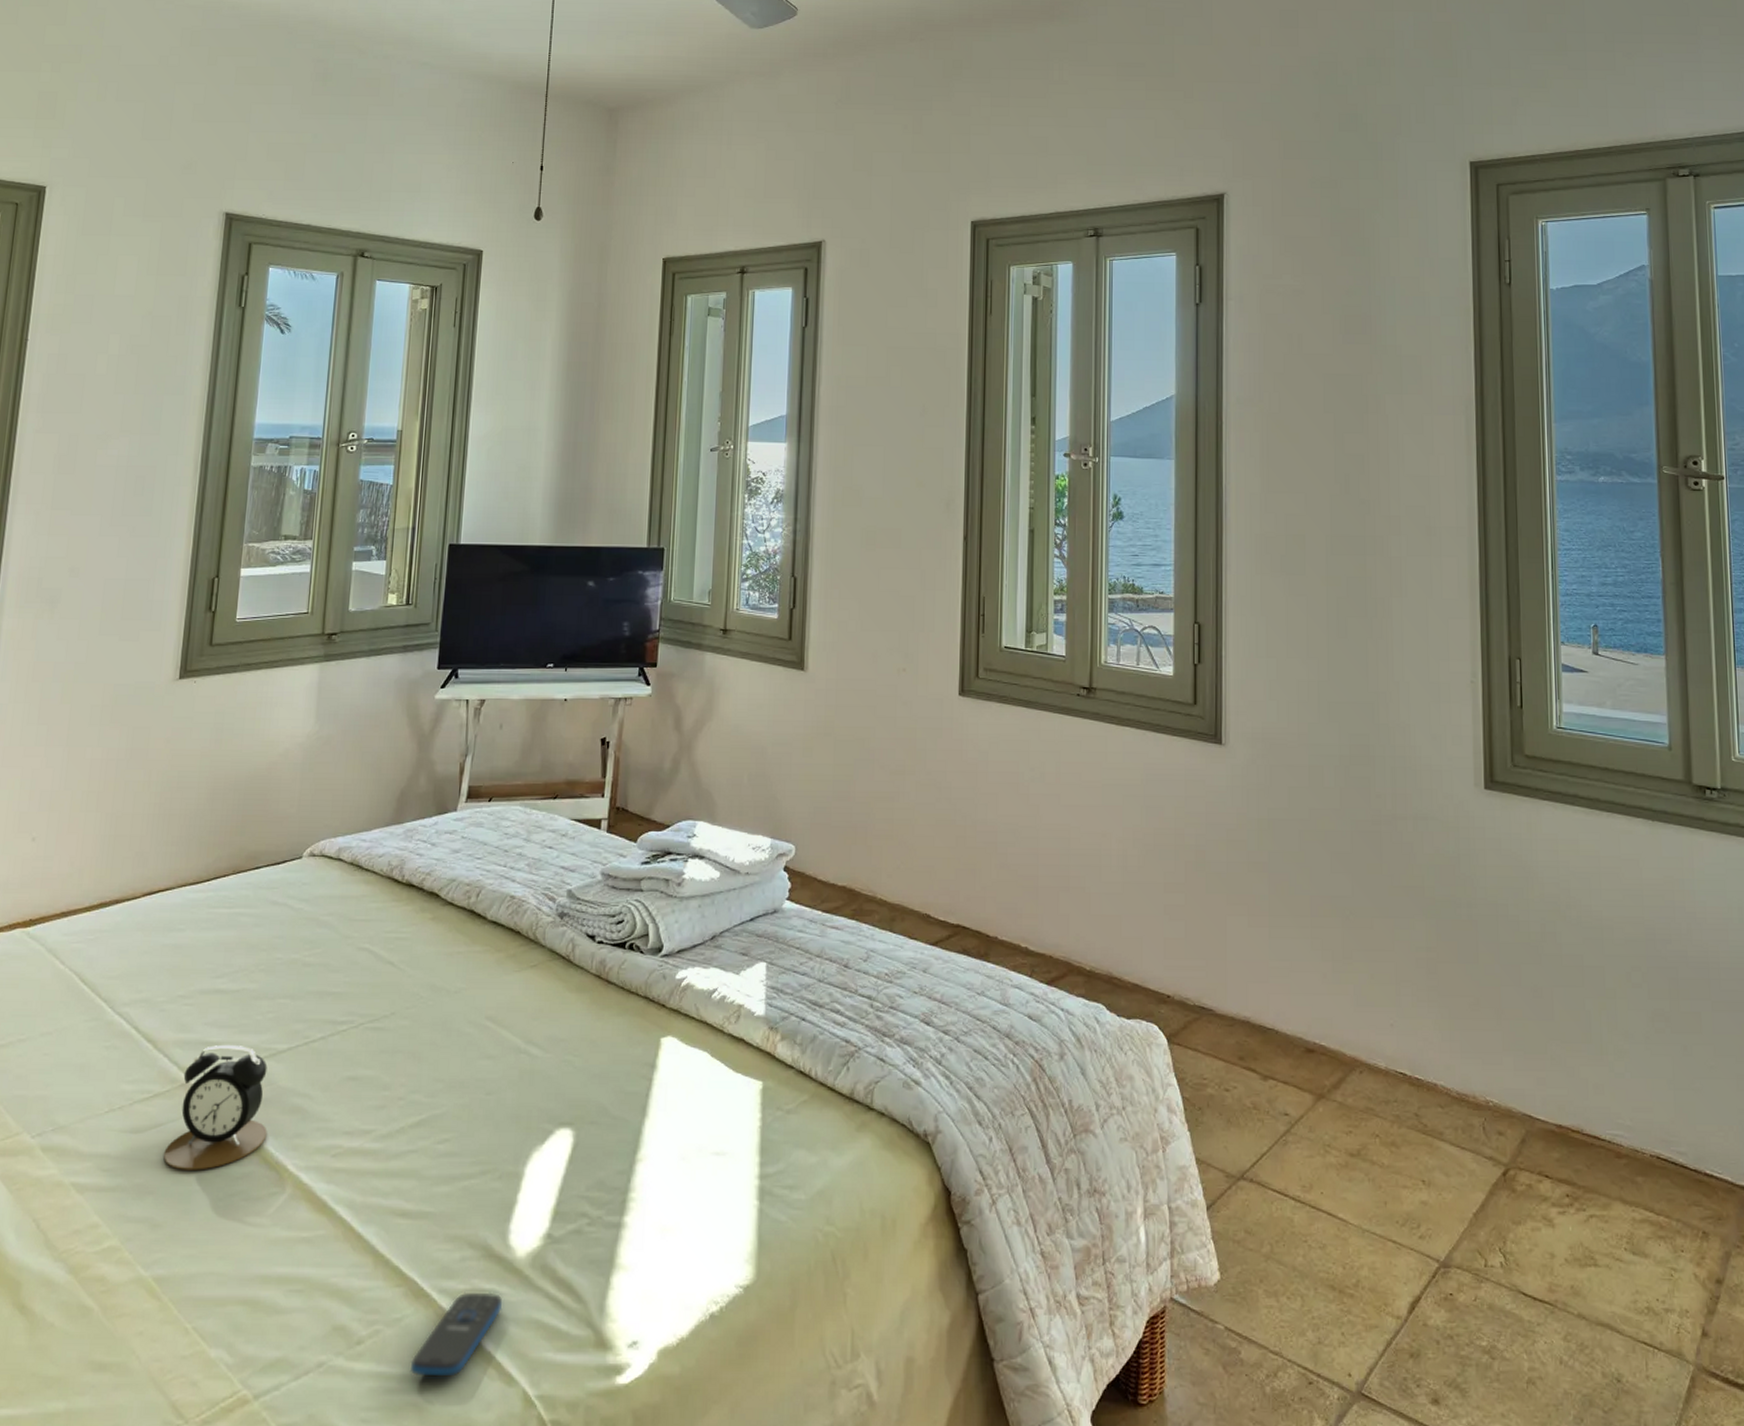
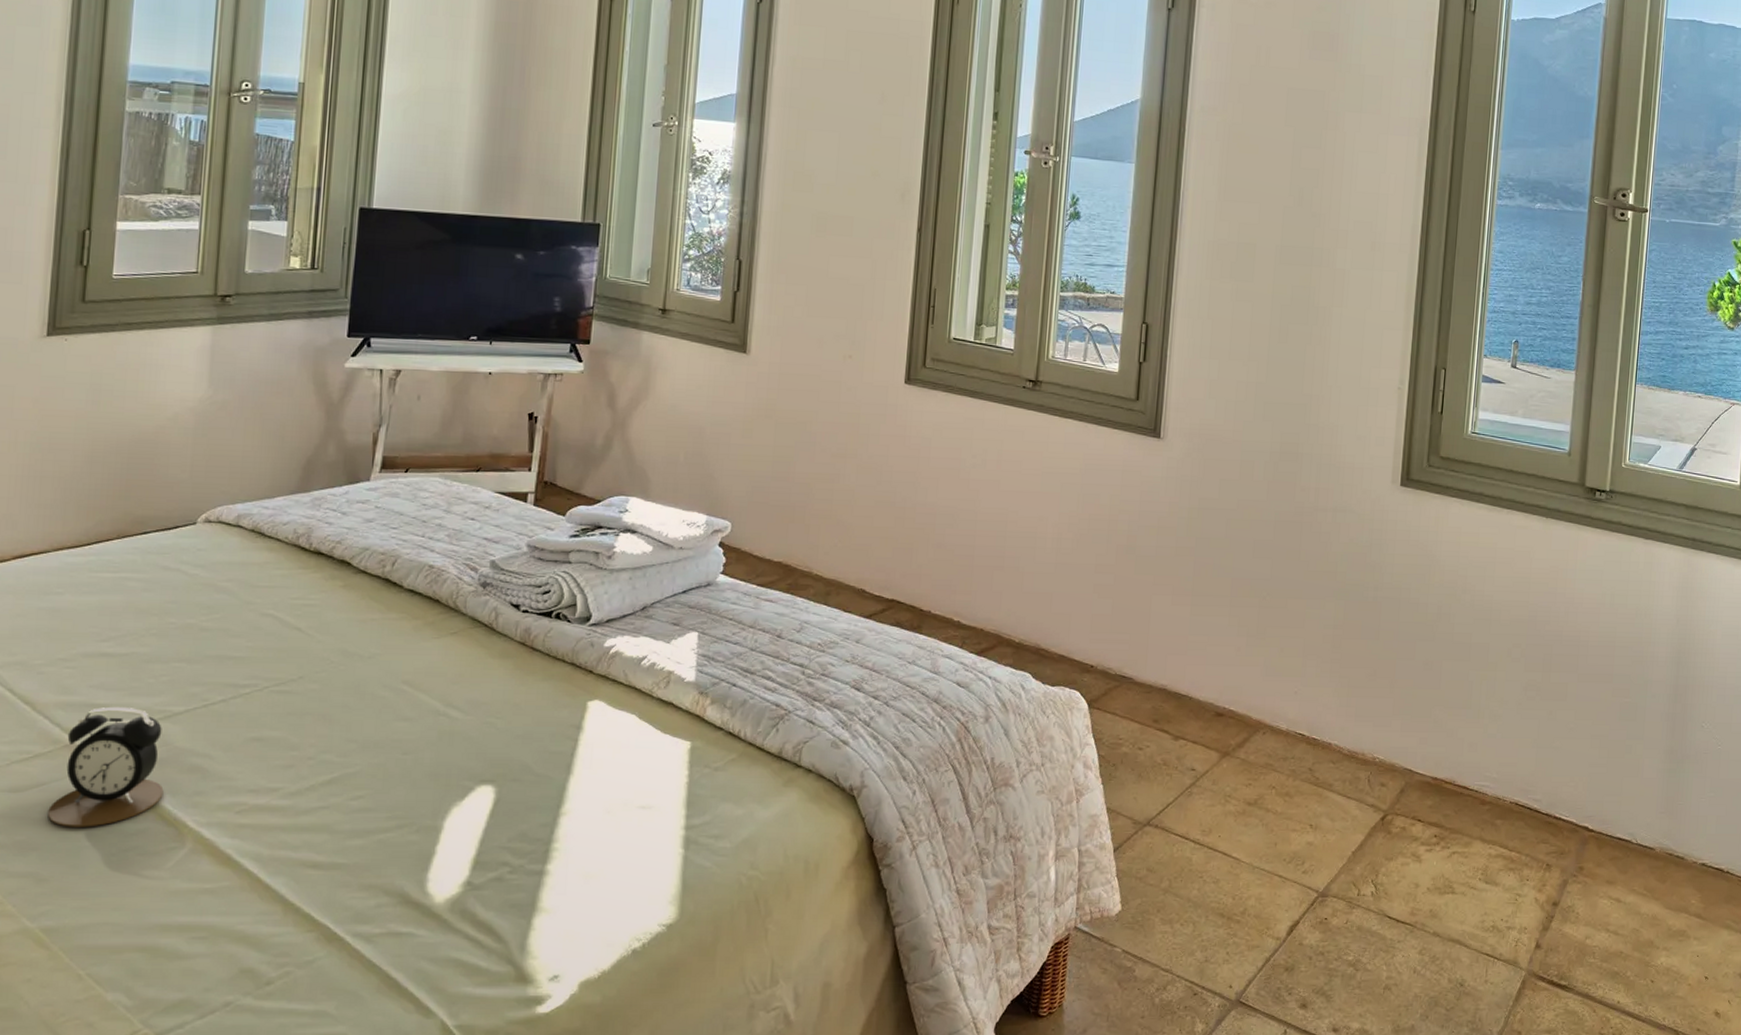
mobile phone: present [409,1292,503,1377] -> none [322,935,421,1012]

